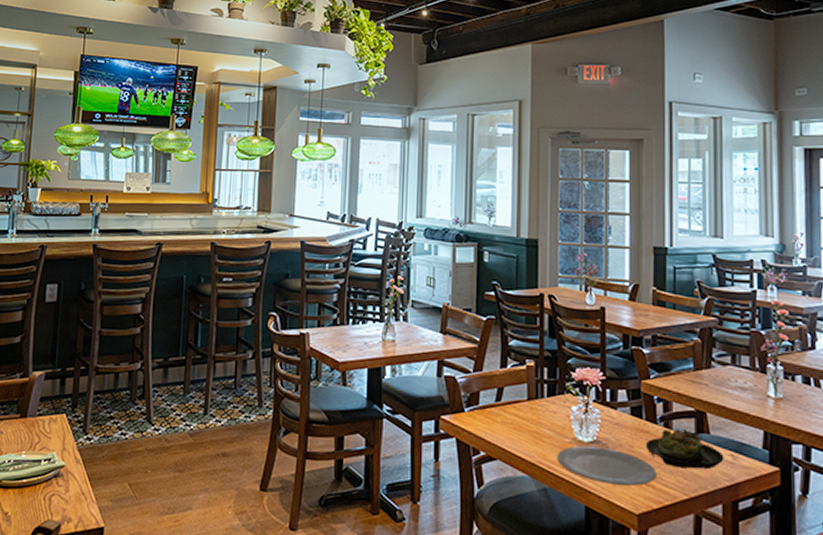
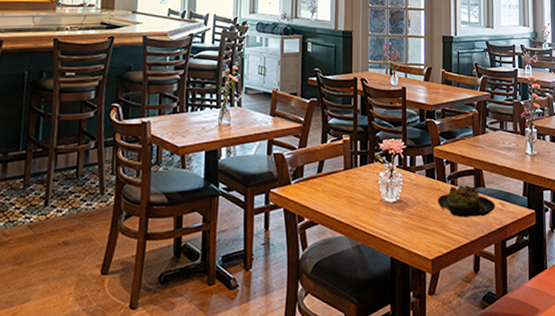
plate: present [557,445,656,486] -> none [368,205,446,236]

